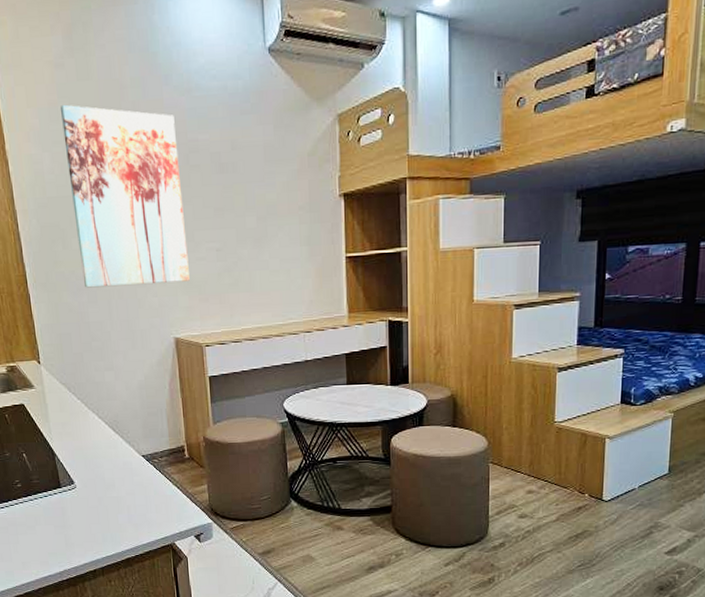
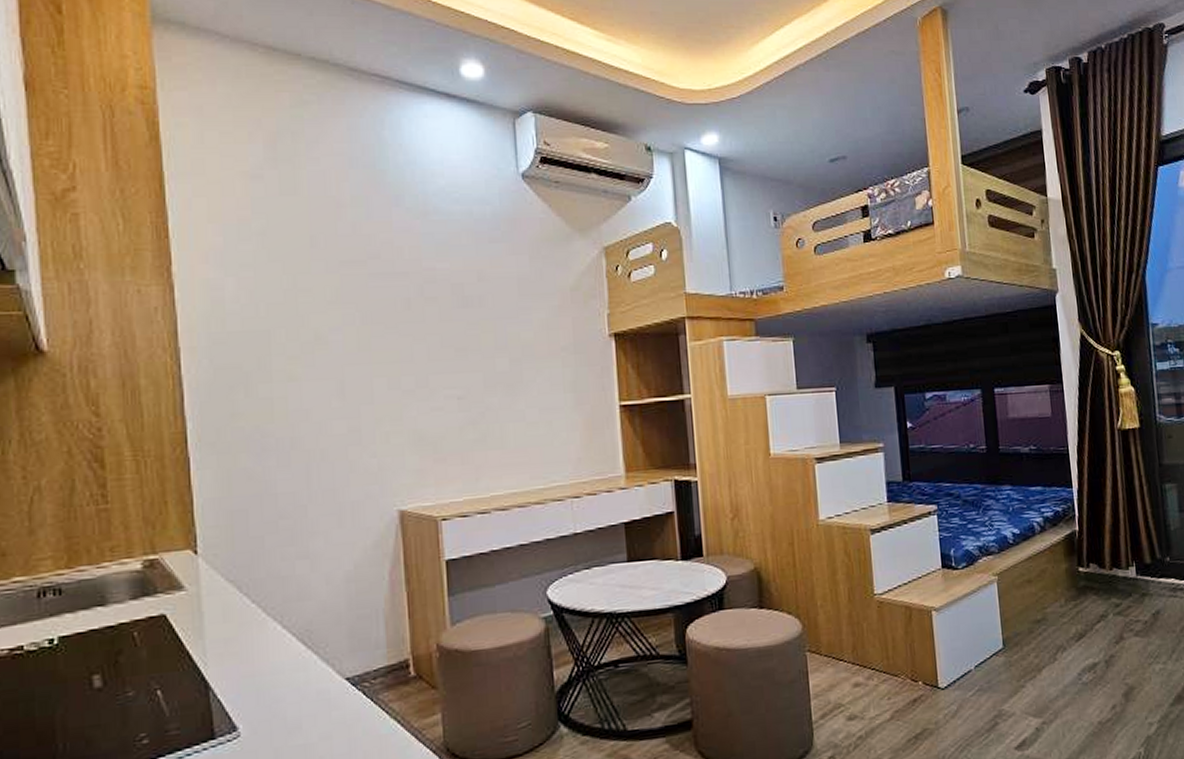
wall art: present [60,104,190,288] -> none [253,221,421,448]

